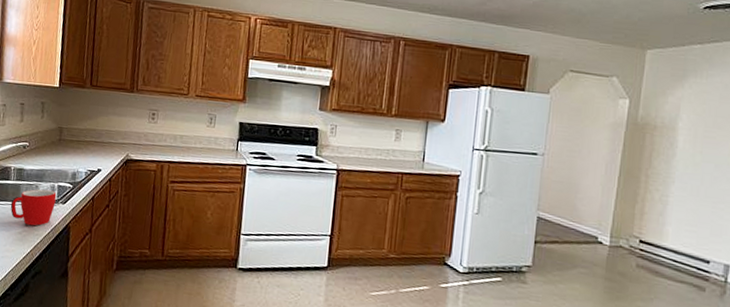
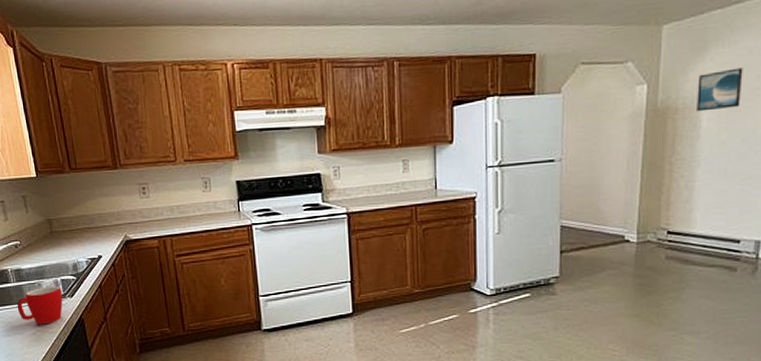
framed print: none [674,98,719,135] -> present [697,67,743,112]

